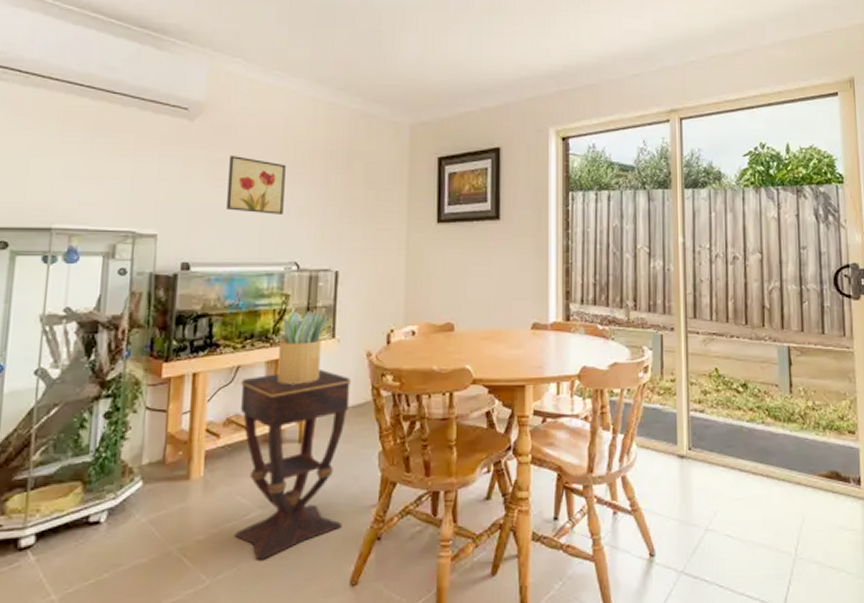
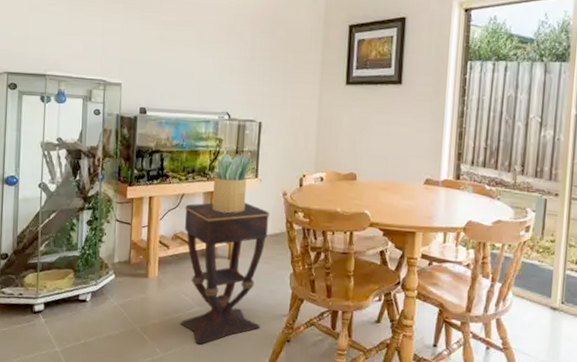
wall art: present [227,156,286,215] -> none [174,19,220,71]

